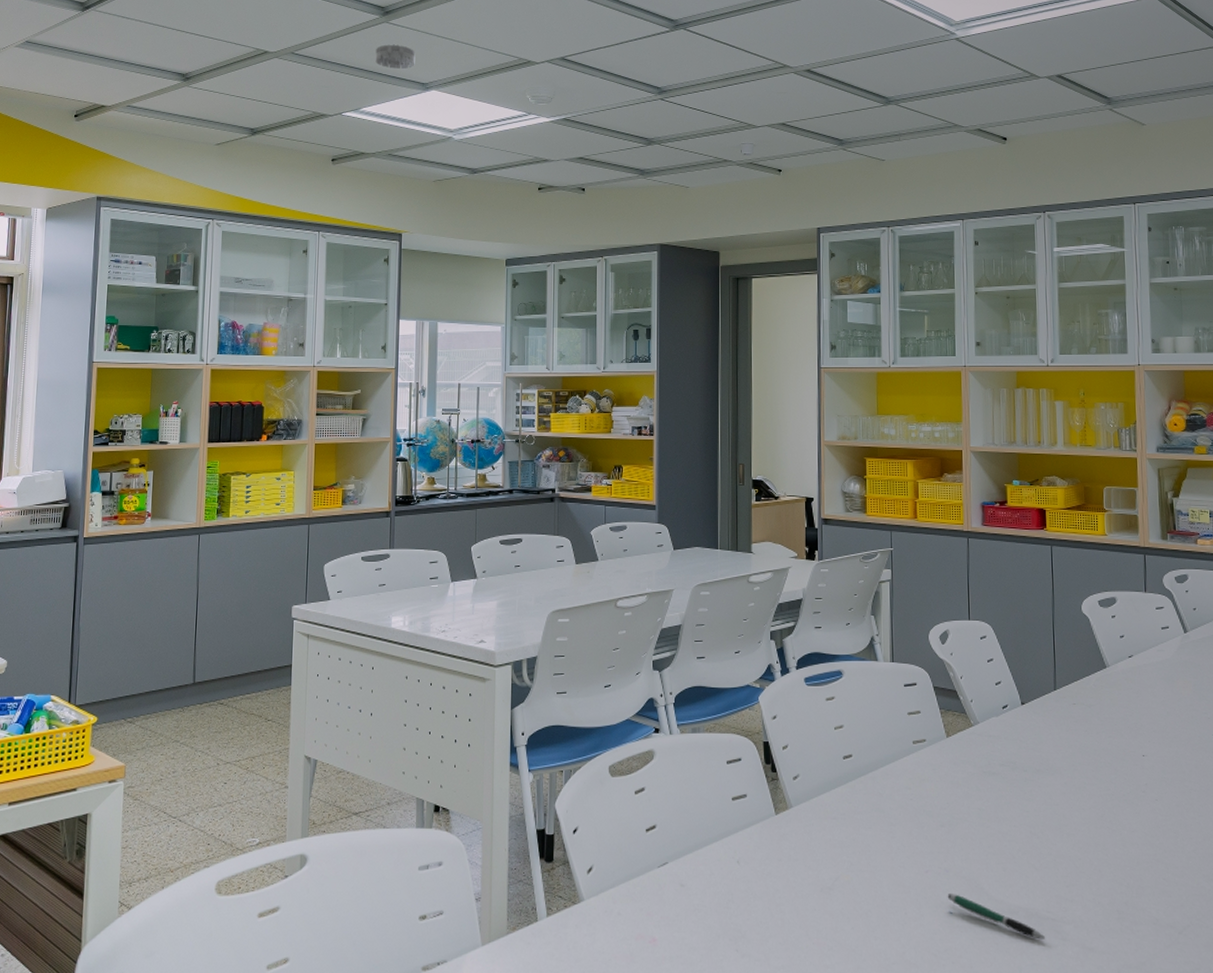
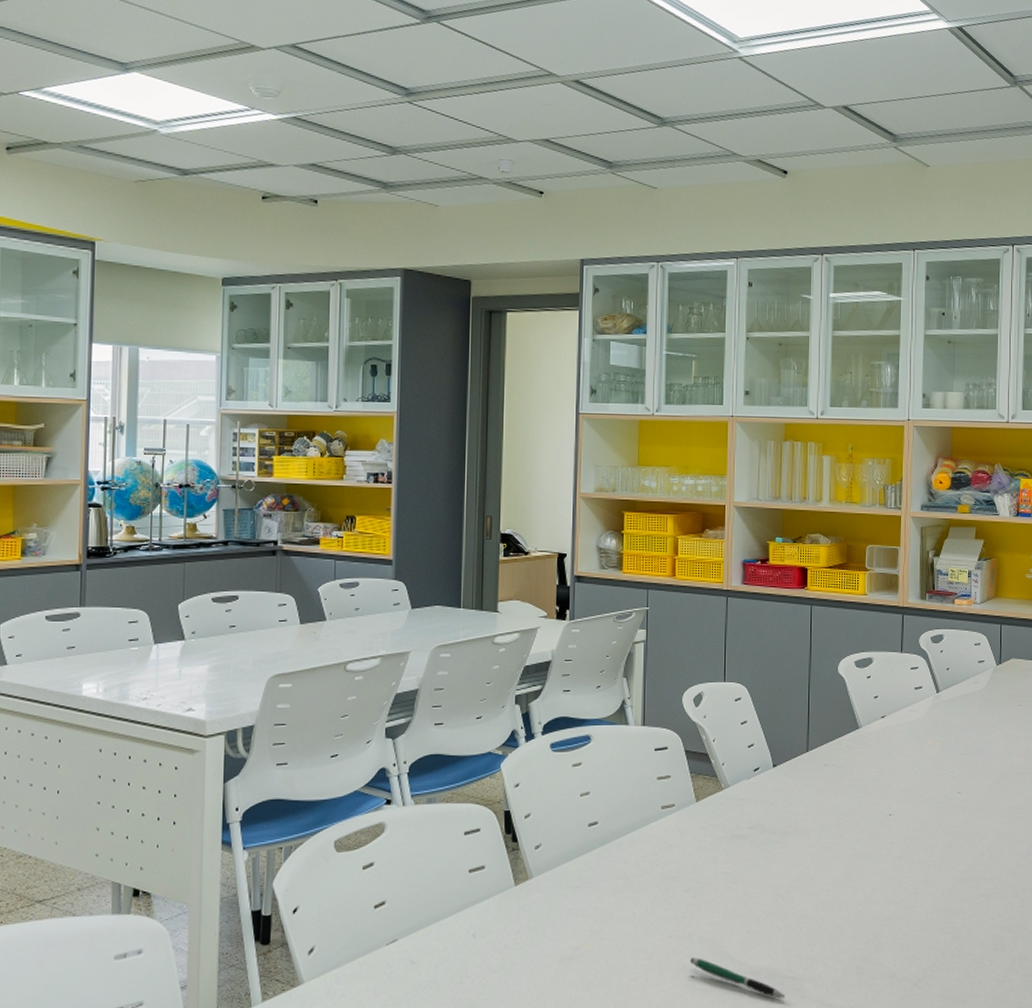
smoke detector: present [375,44,415,69] -> none [61,11,112,44]

